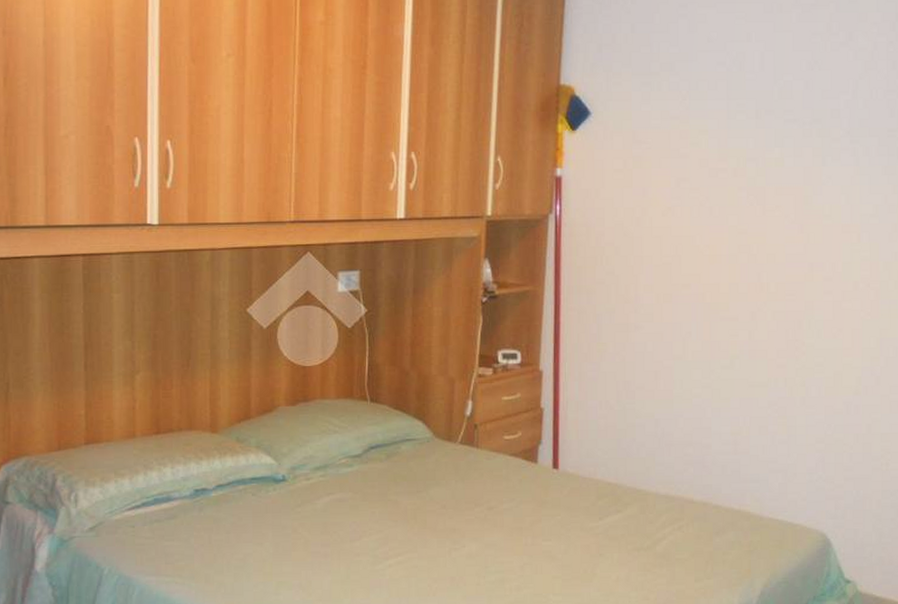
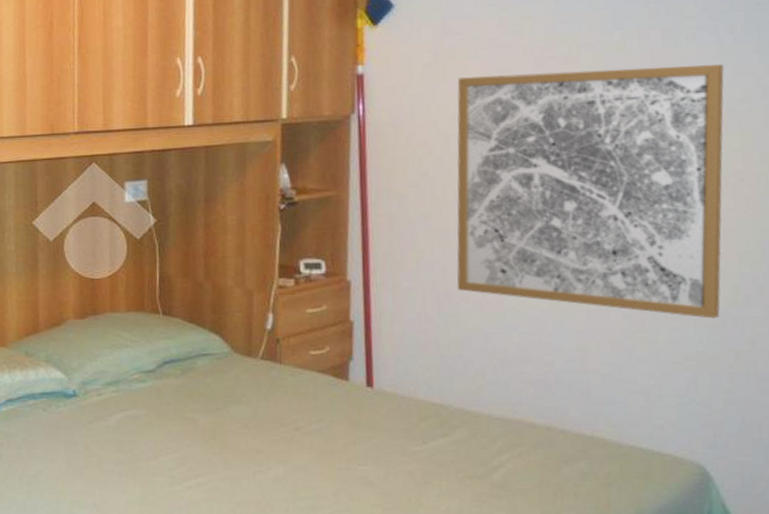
wall art: none [634,182,860,406] -> present [456,64,724,319]

